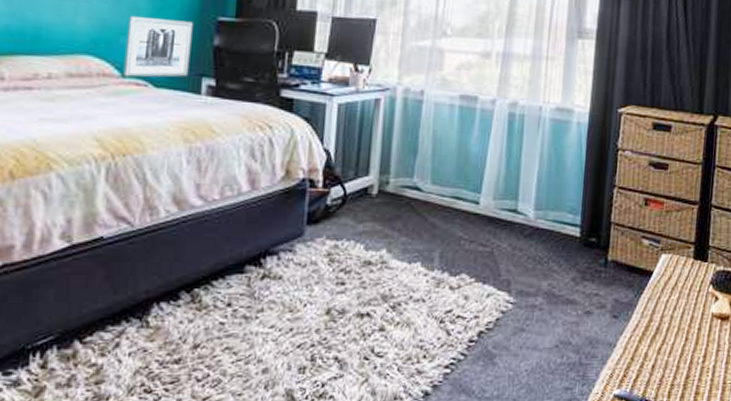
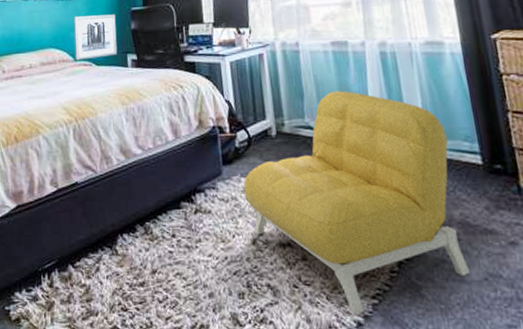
armchair: none [326,150,554,385] -> present [243,91,471,315]

